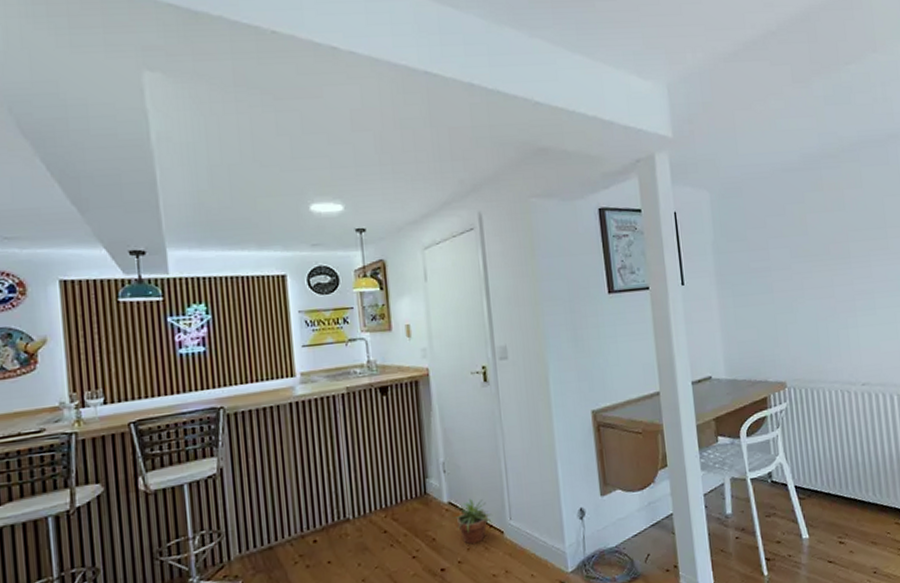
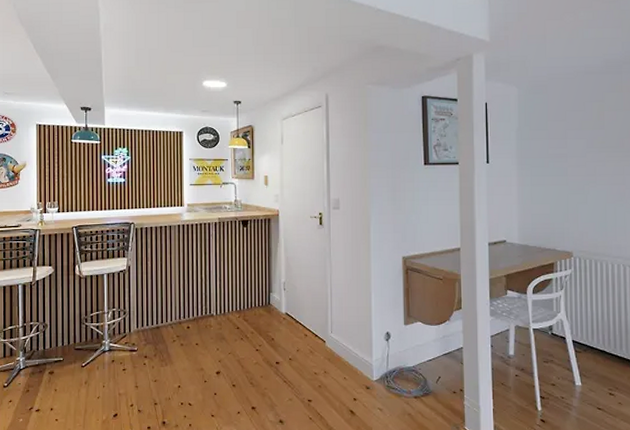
potted plant: present [453,498,493,545] -> none [288,312,318,347]

